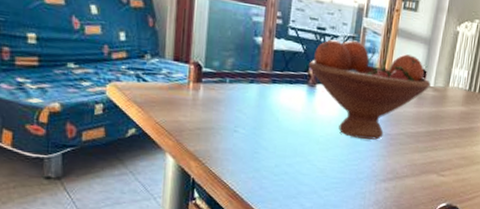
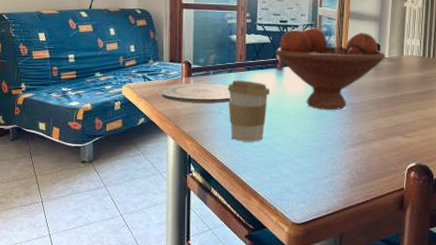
plate: none [155,89,250,120] -> present [157,83,230,104]
coffee cup: none [246,92,298,169] -> present [227,79,270,142]

